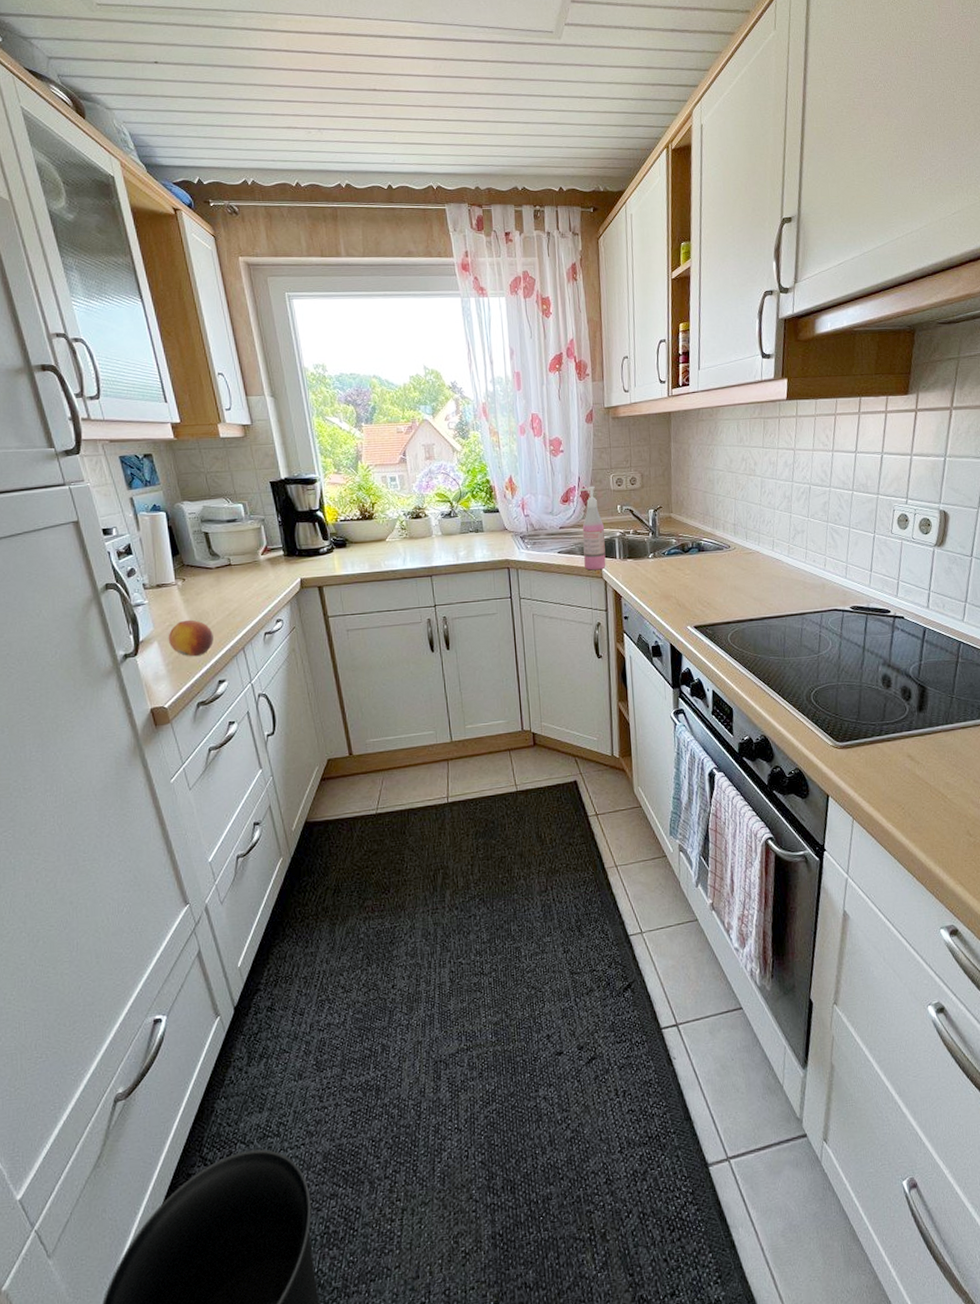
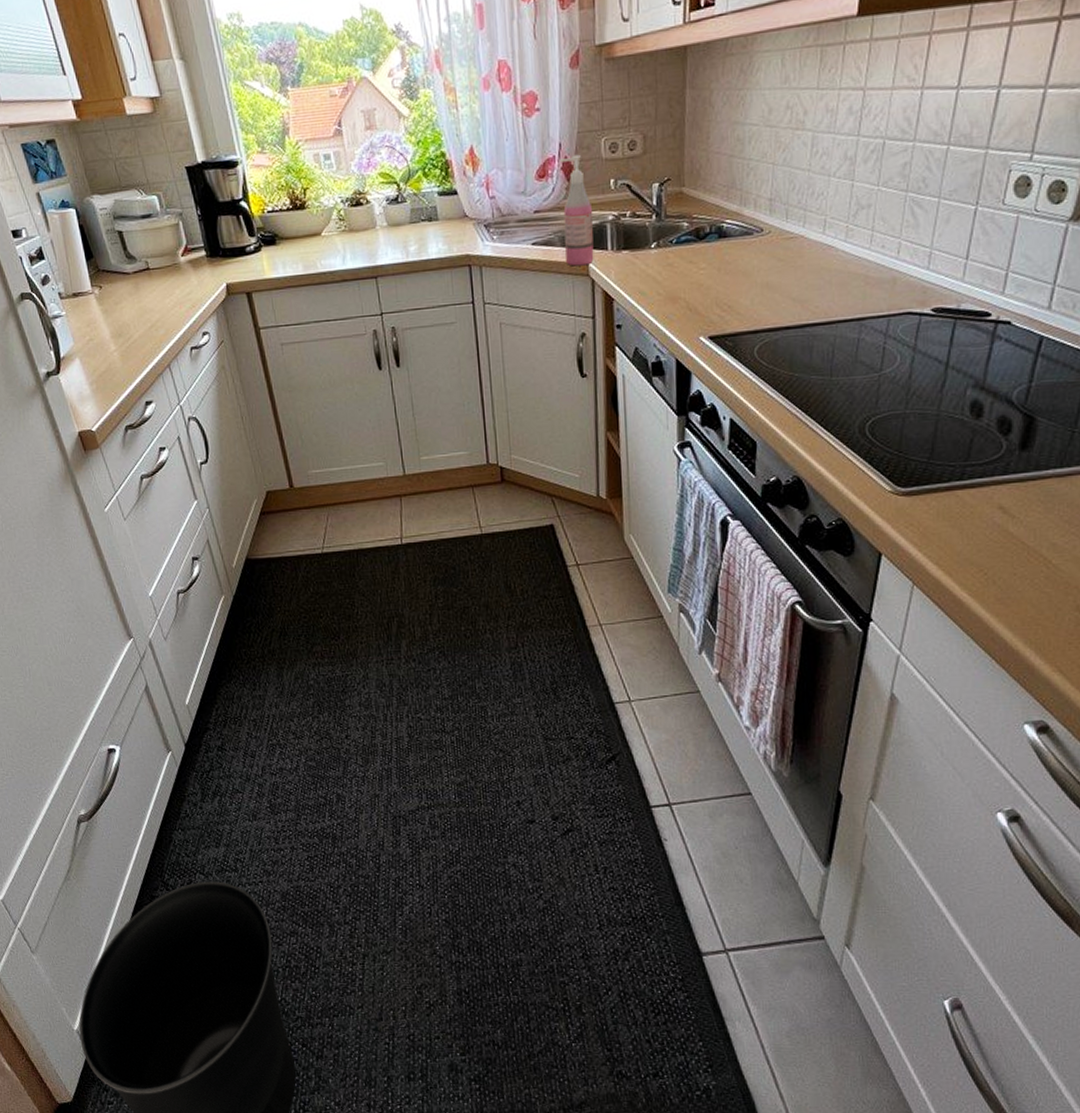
fruit: present [168,619,213,657] -> none [89,333,137,375]

